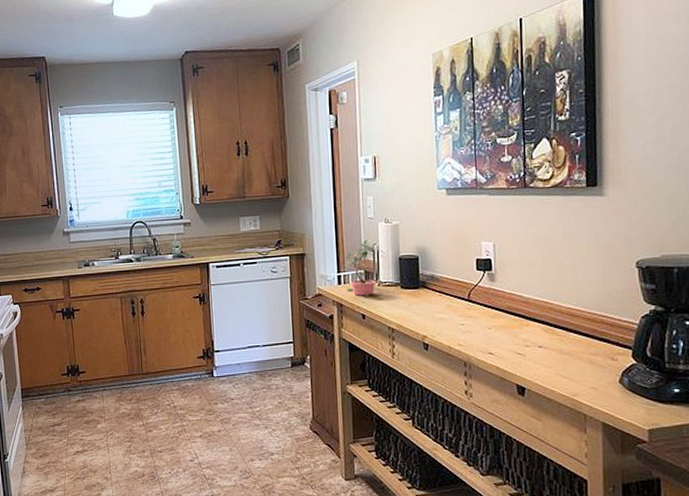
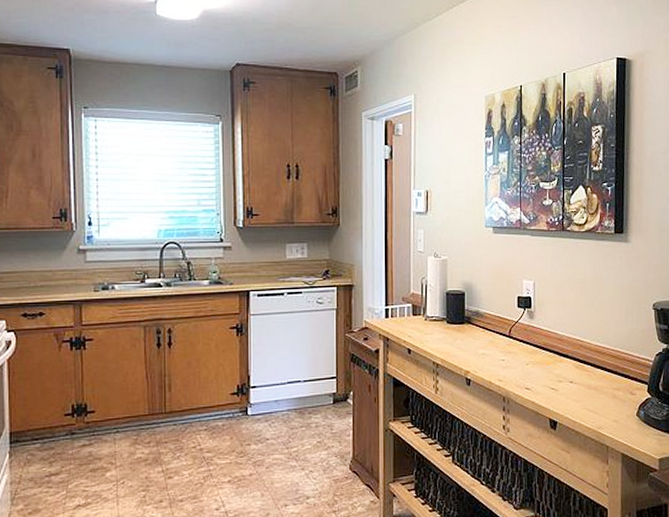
potted plant: present [344,240,376,297] -> none [392,274,424,331]

